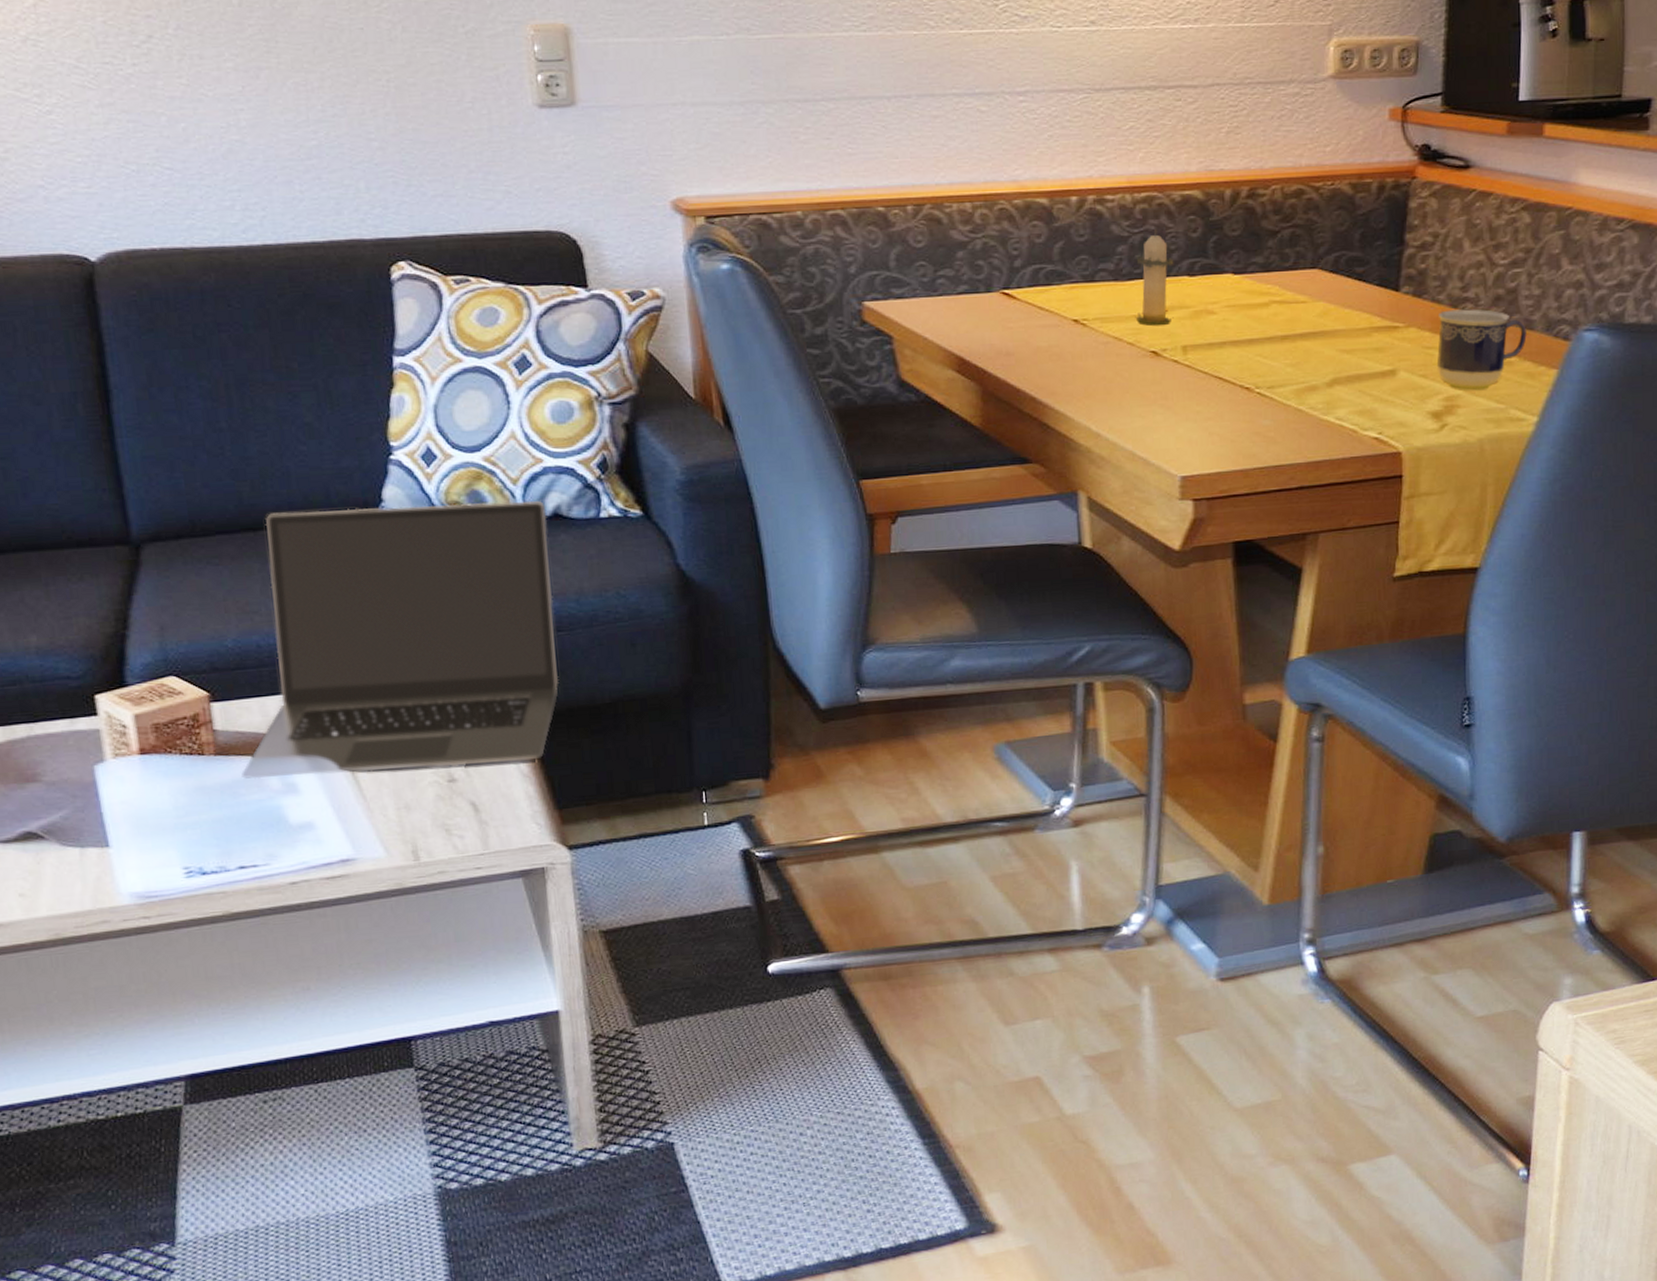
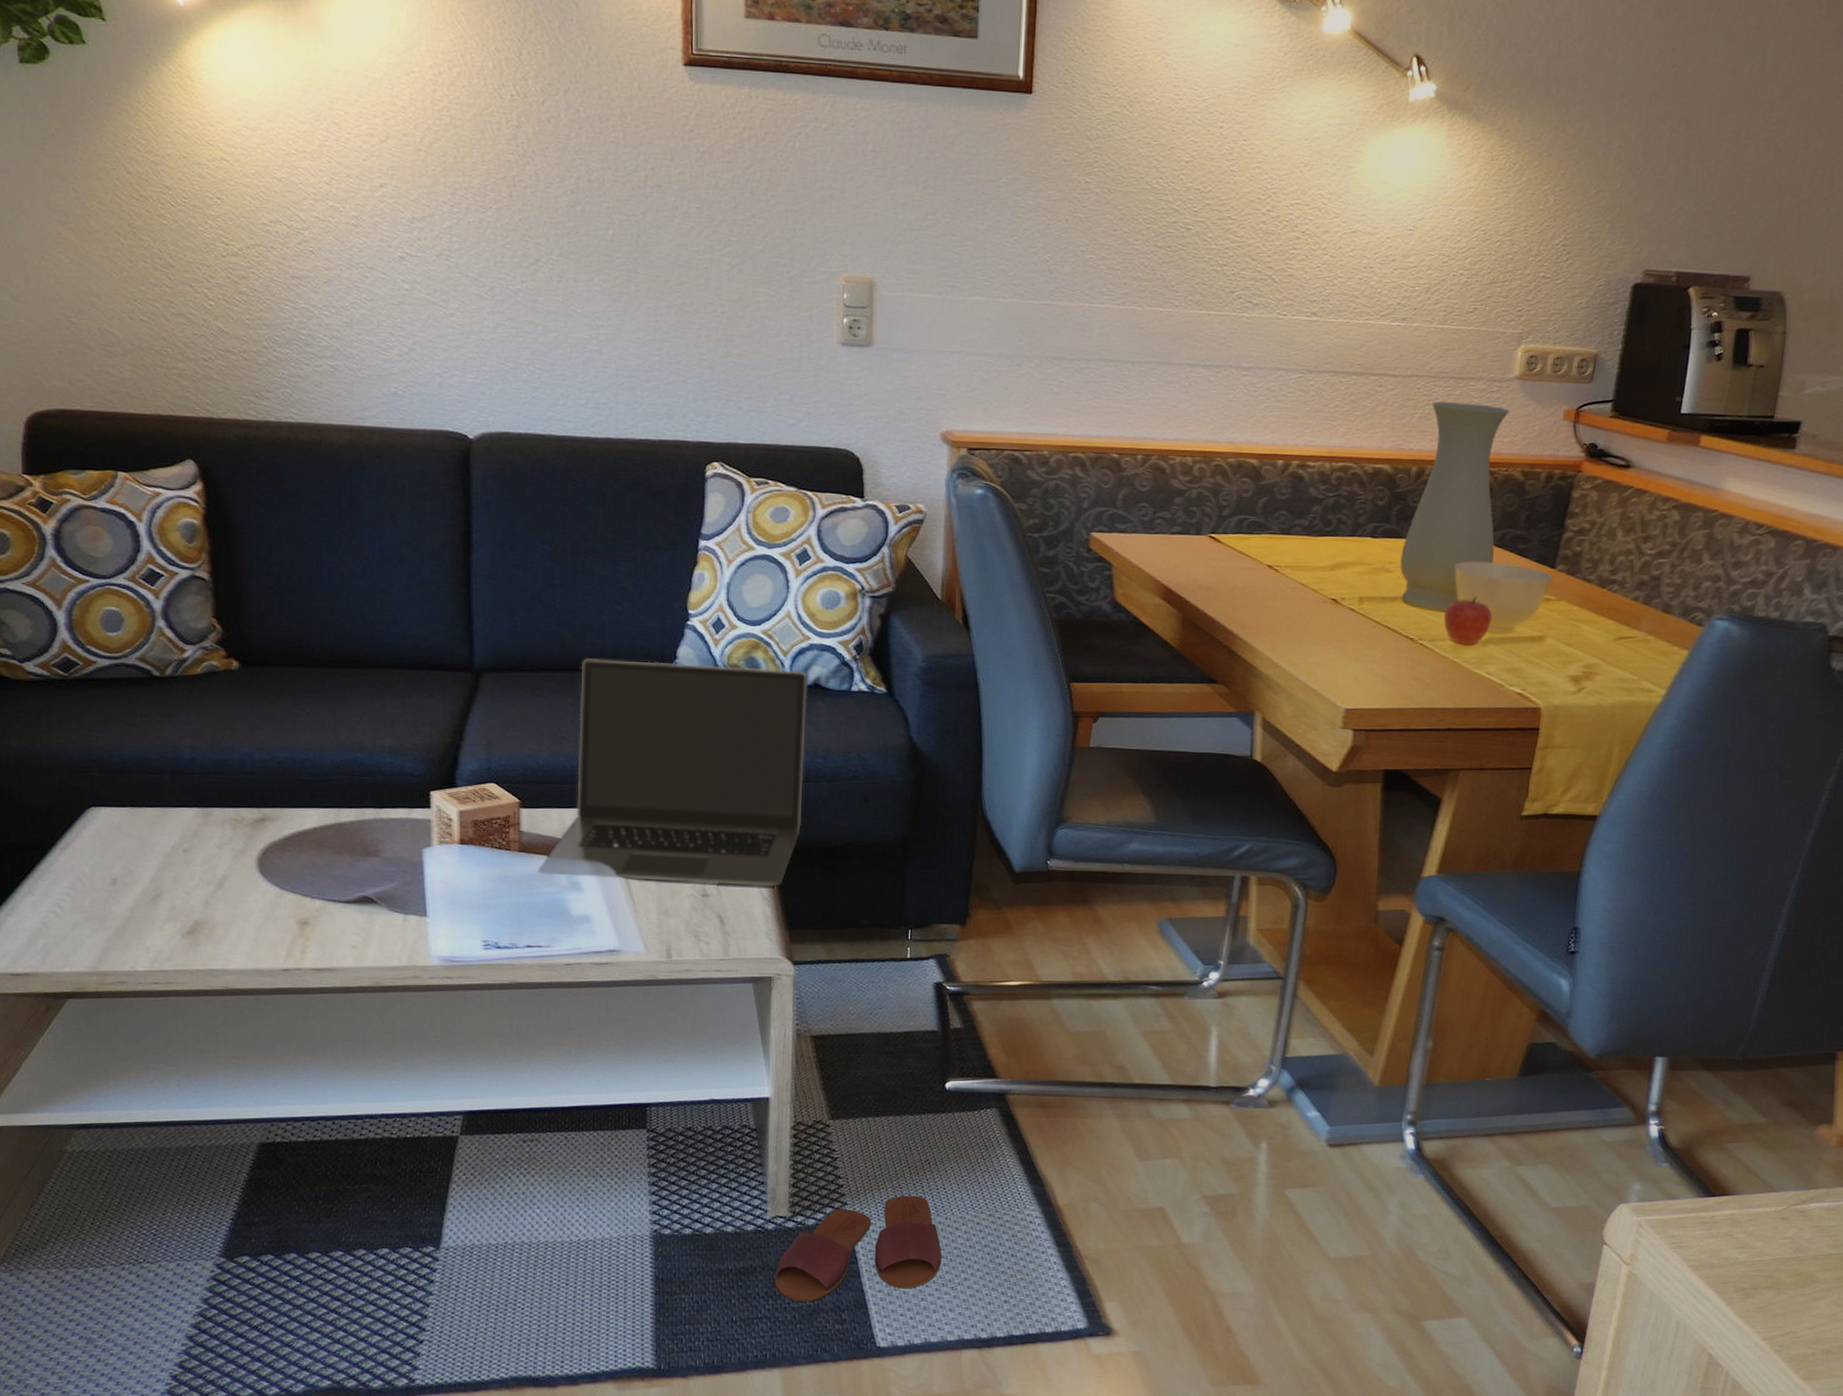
slippers: none [590,1102,788,1246] -> present [774,1195,942,1302]
candle: present [1135,228,1175,327] -> none [1321,494,1362,578]
vase: none [1224,110,1329,355] -> present [1400,401,1509,613]
fruit: none [1281,332,1336,390] -> present [1444,597,1493,646]
bowl: none [1286,291,1398,374] -> present [1454,561,1553,635]
cup: present [1436,309,1527,391] -> none [1580,589,1665,662]

